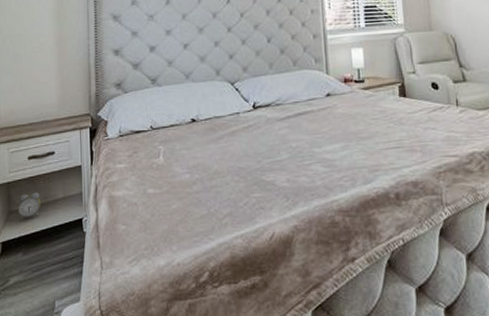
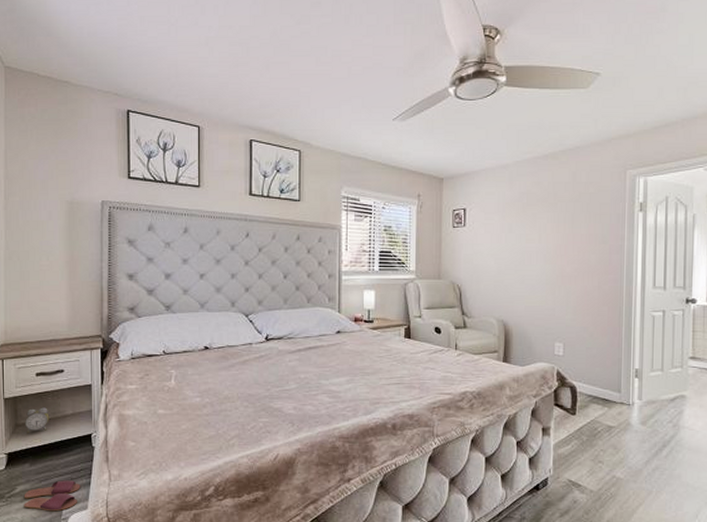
slippers: none [17,270,73,305] -> present [24,480,81,512]

